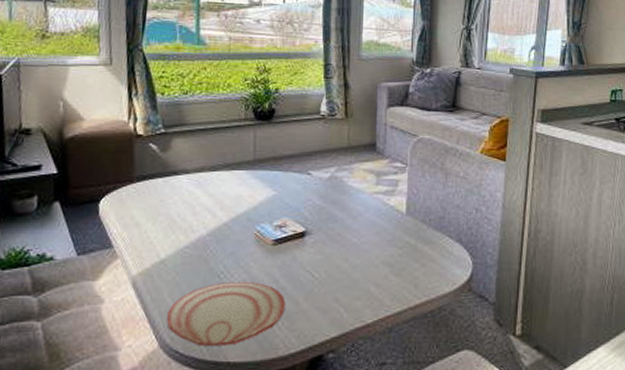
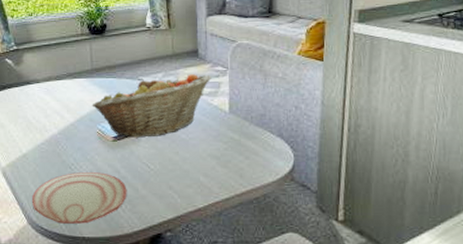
fruit basket: none [251,170,389,241] -> present [92,74,212,138]

